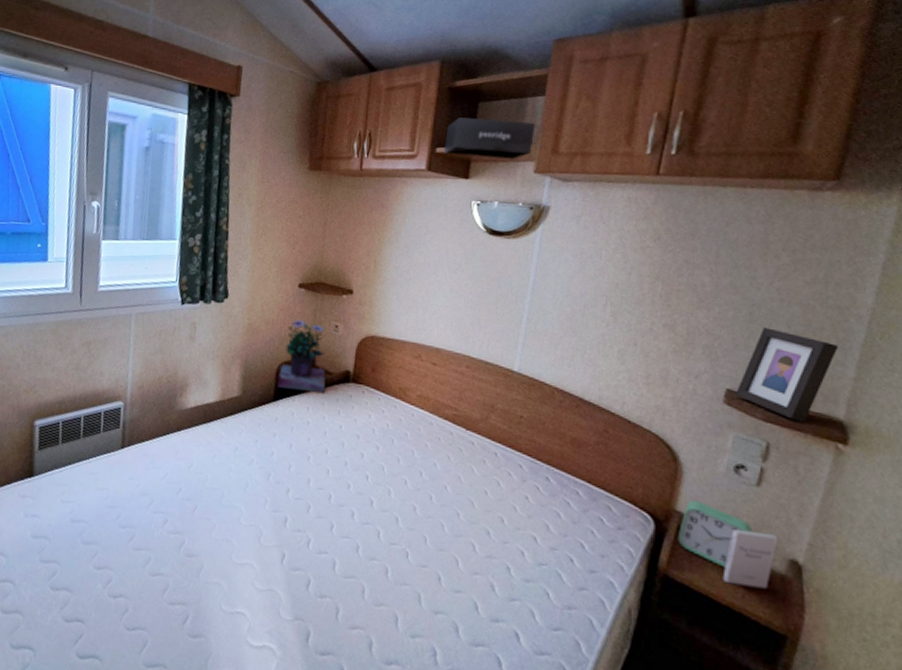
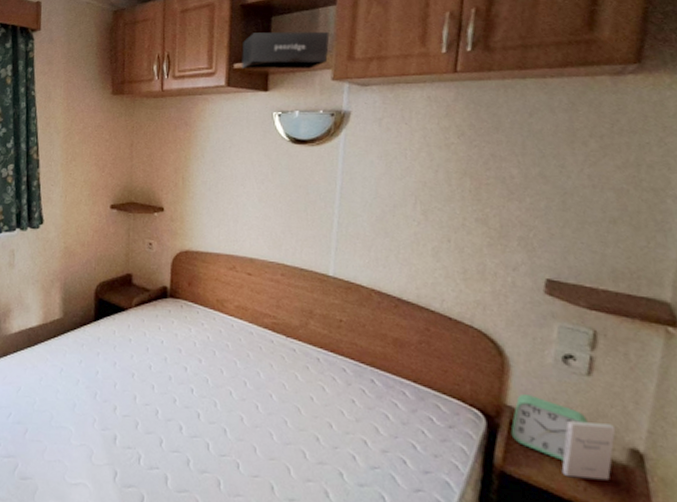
potted flower: present [278,319,326,392] -> none [98,239,143,309]
picture frame: present [735,327,839,422] -> none [555,215,658,308]

